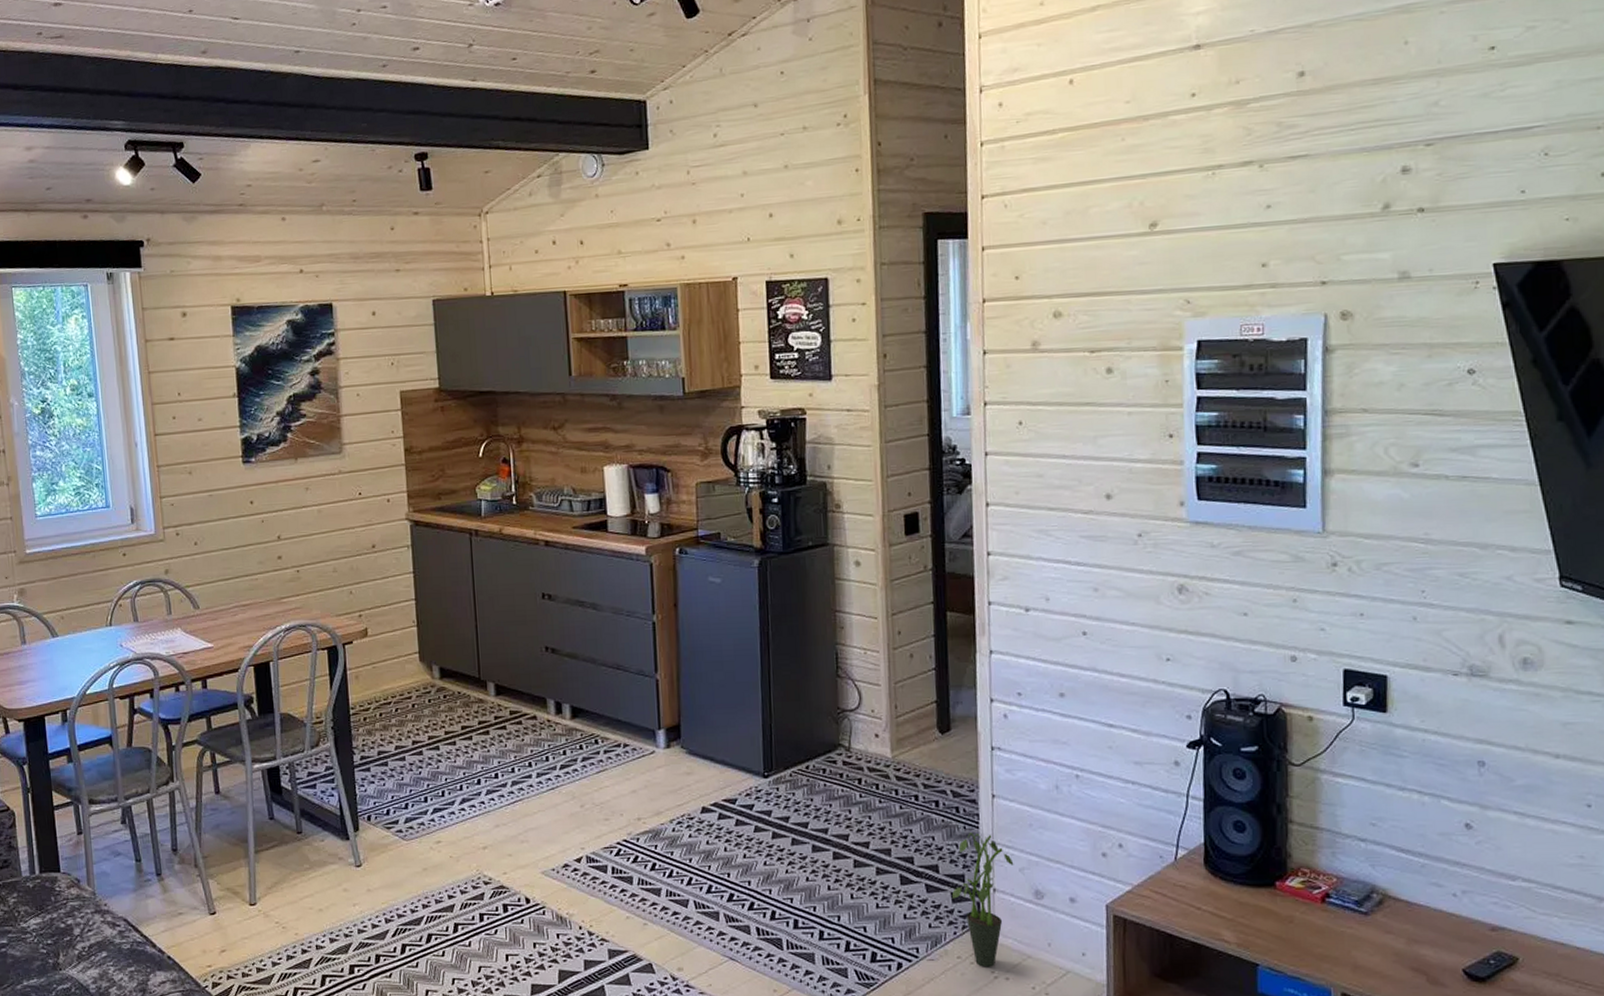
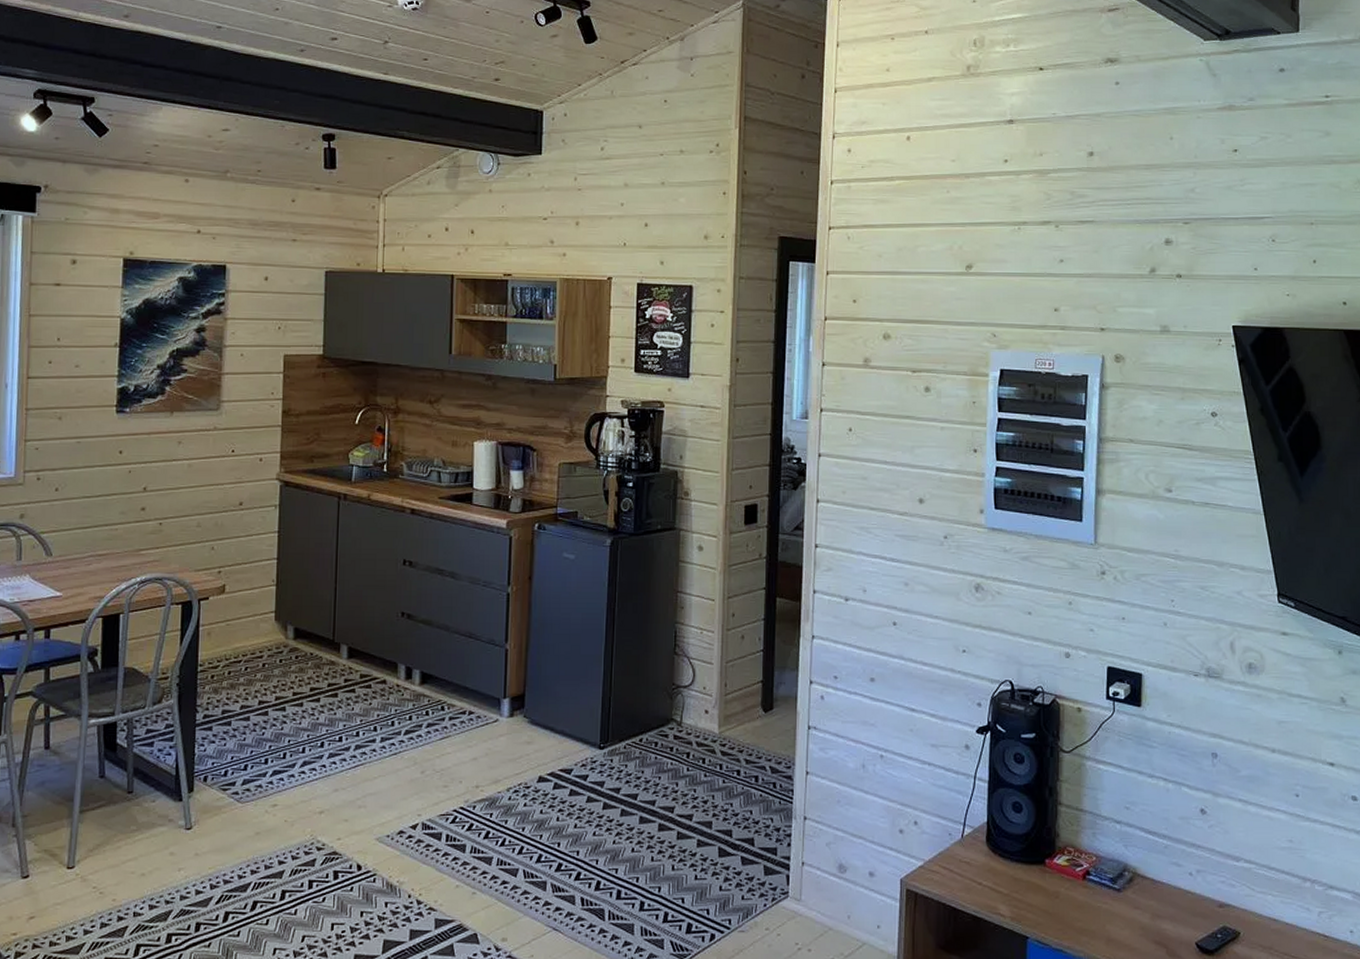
potted plant: present [952,833,1014,967] -> none [765,808,822,939]

